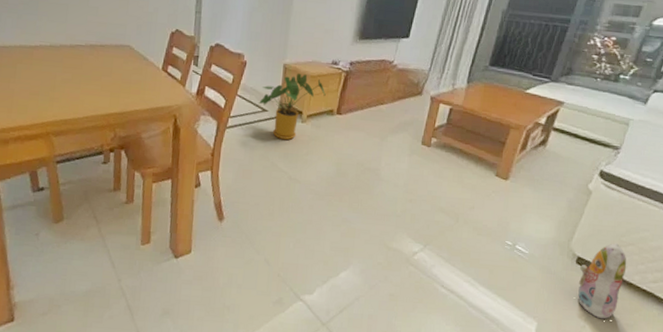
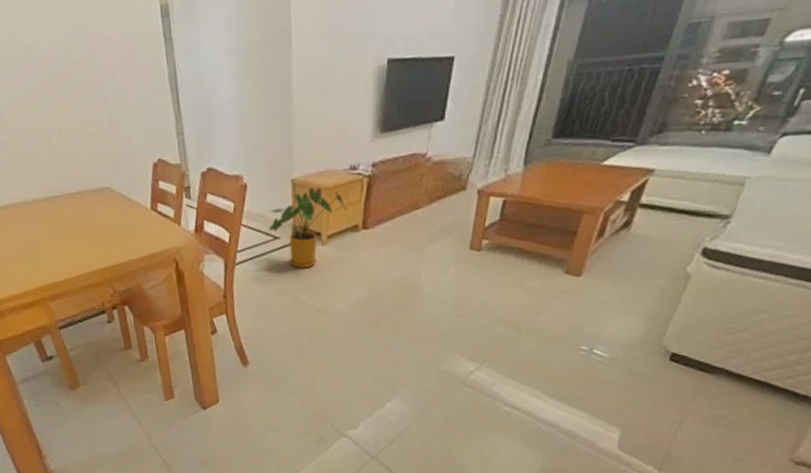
plush toy: present [578,243,627,320] -> none [671,331,736,418]

